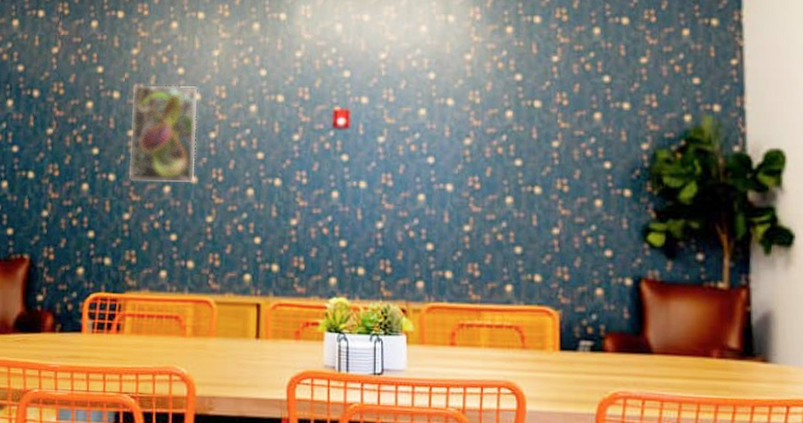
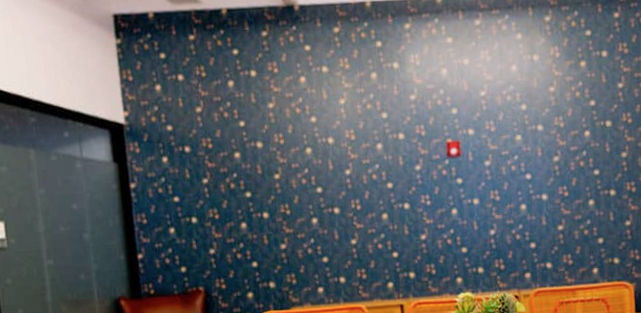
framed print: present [128,85,198,183] -> none [273,131,337,218]

